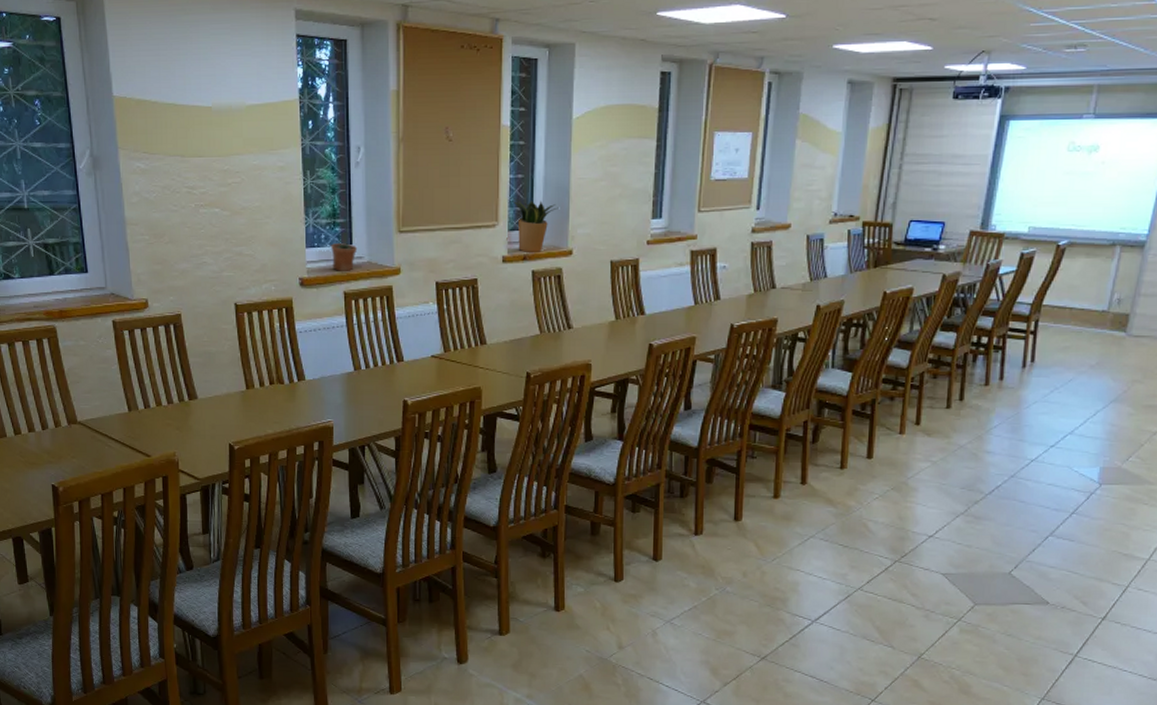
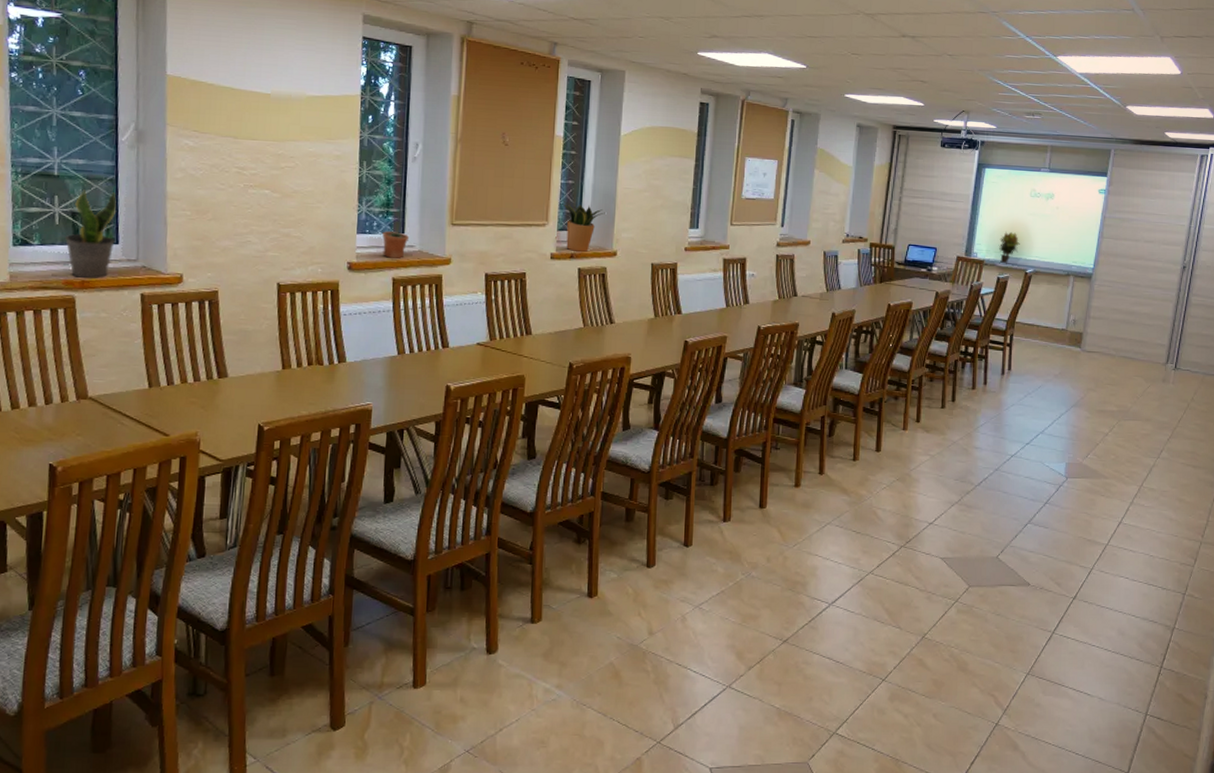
potted plant: none [41,220,84,309] -> present [65,189,117,279]
potted plant: none [1023,197,1052,236] -> present [998,232,1020,264]

